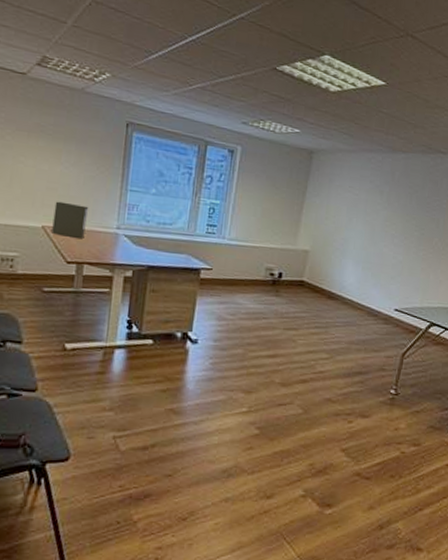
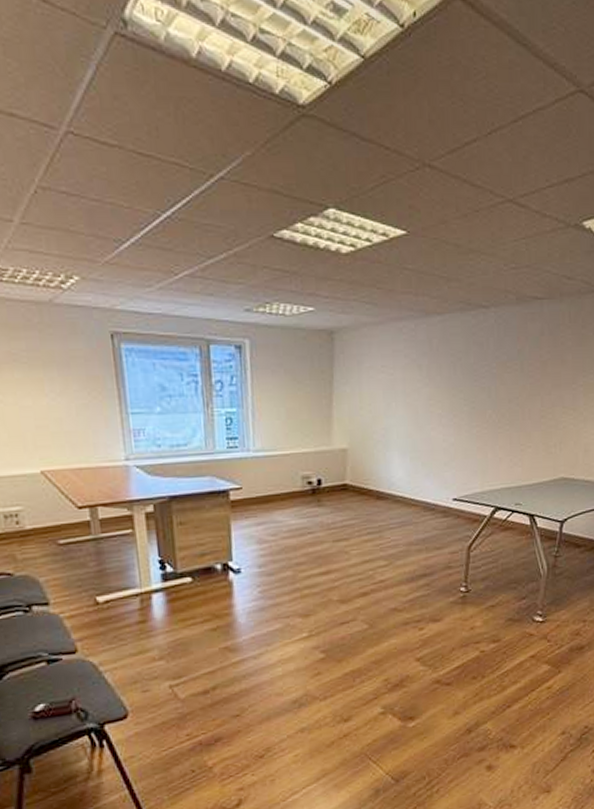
binder: present [51,201,89,239] -> none [49,439,91,480]

